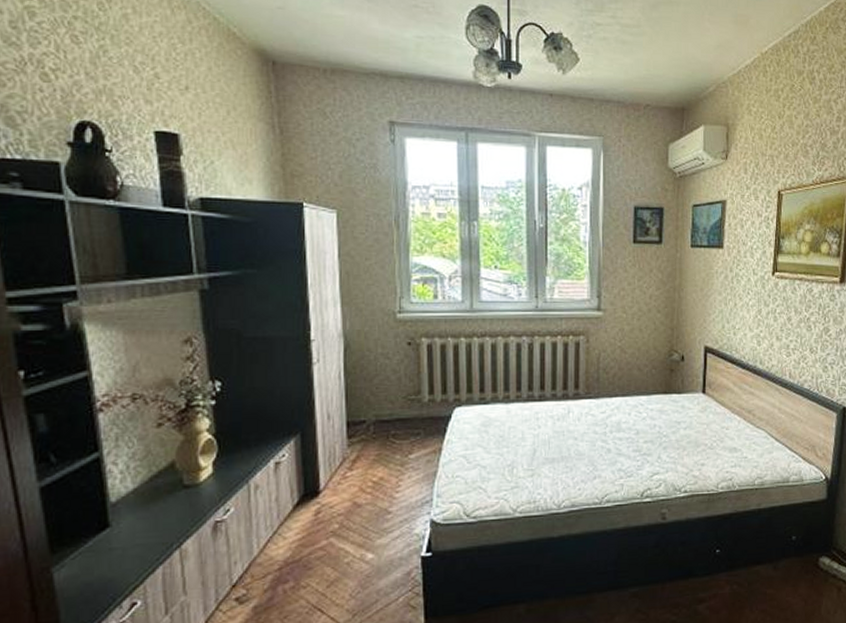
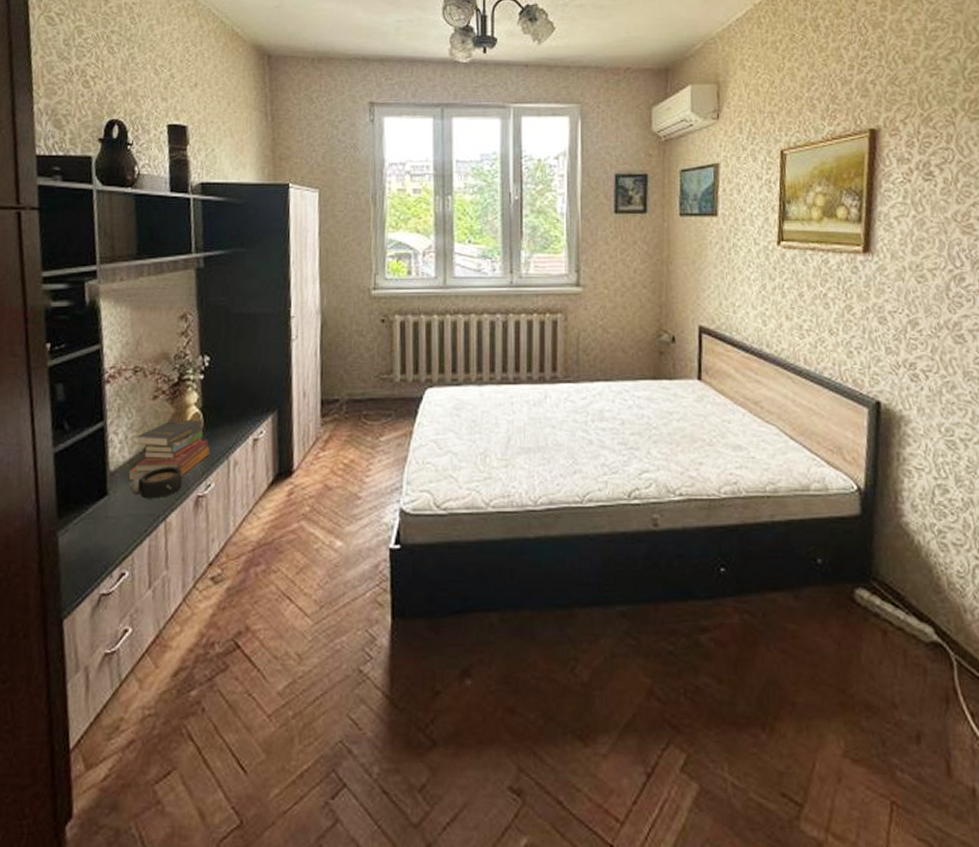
books: none [133,446,227,511] -> present [128,419,210,481]
alarm clock: none [135,493,205,528] -> present [129,466,190,499]

